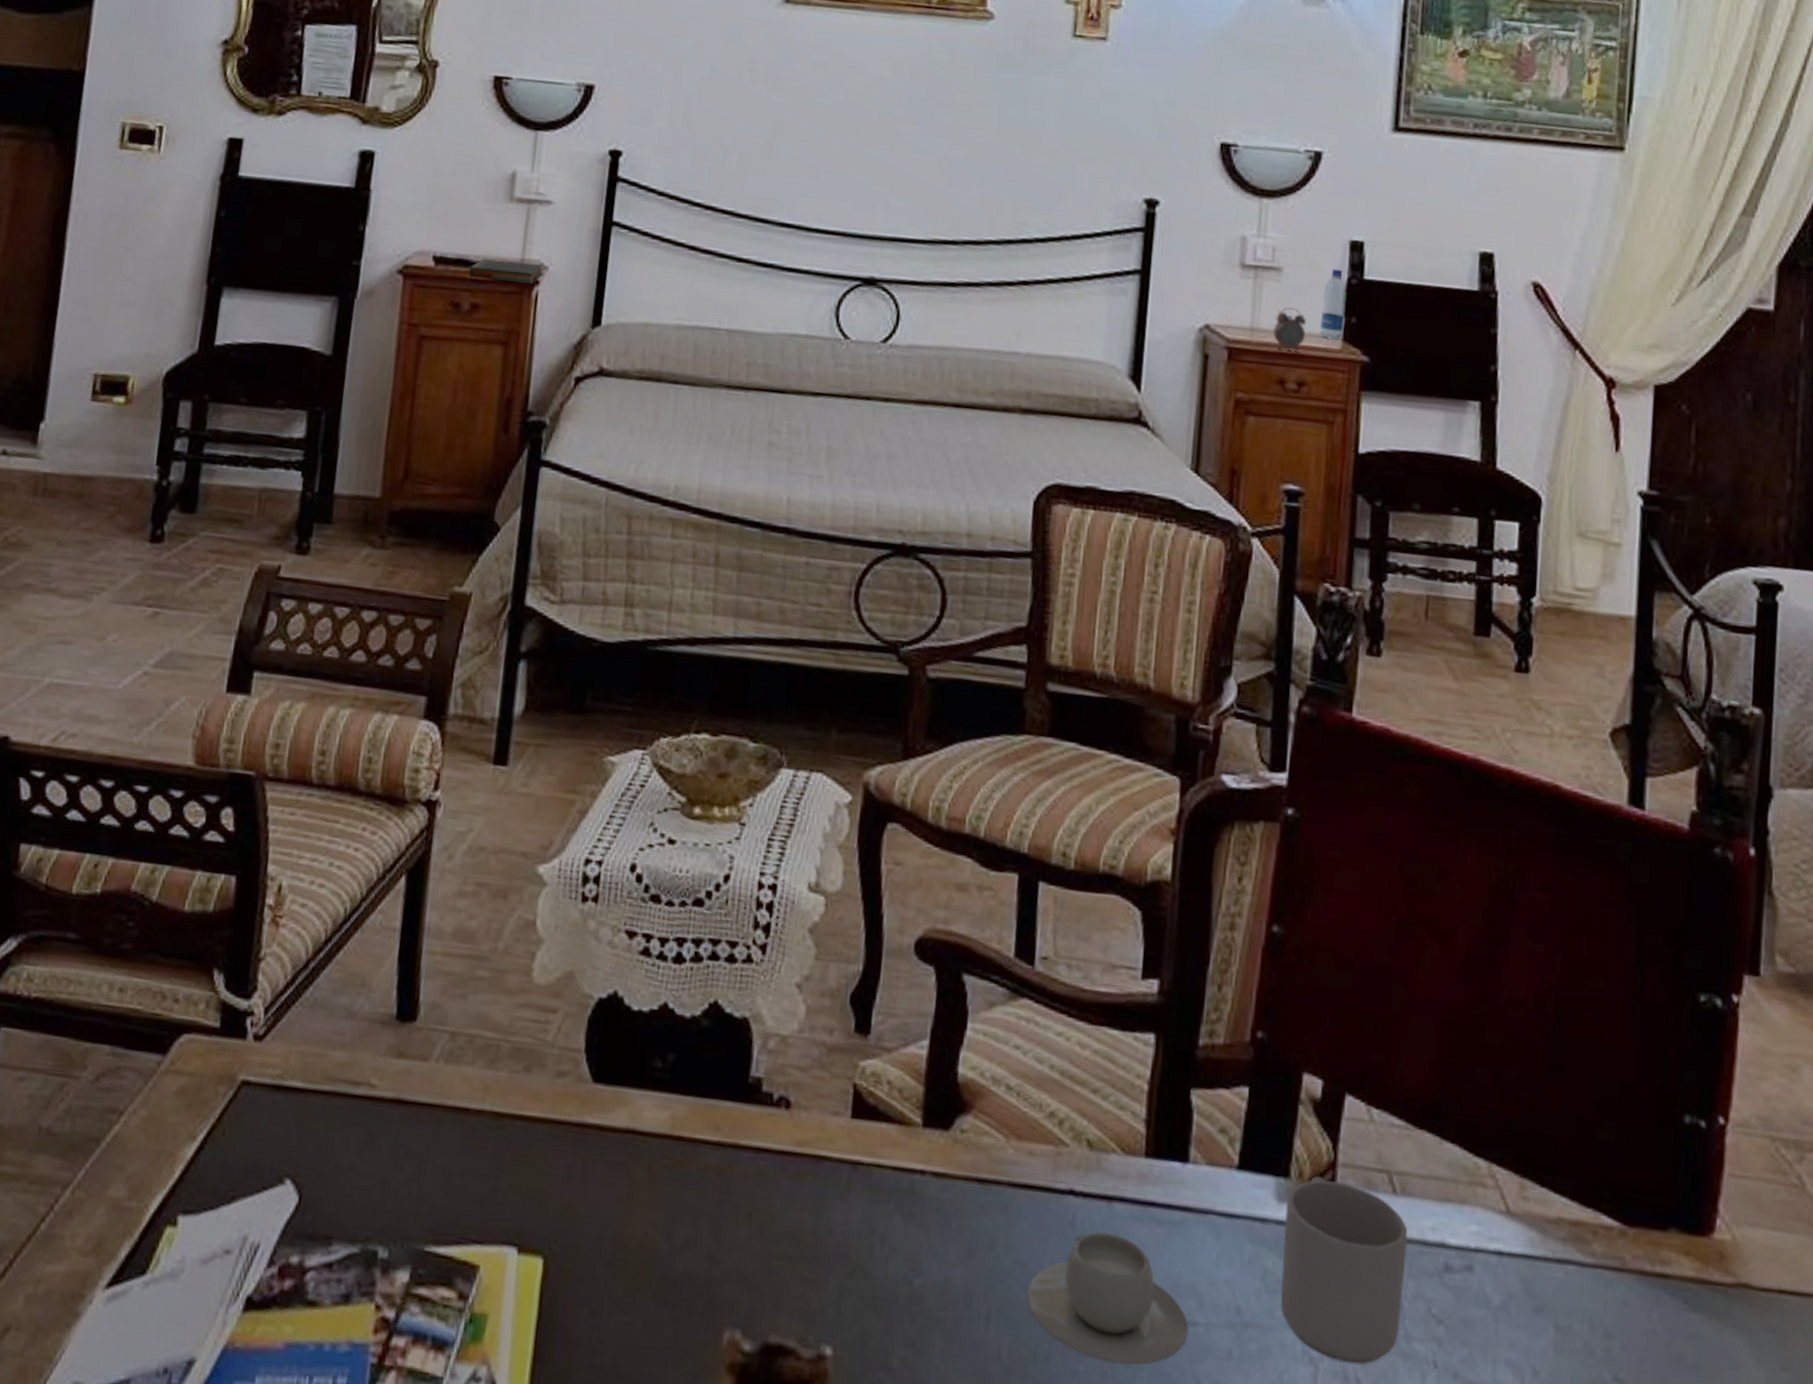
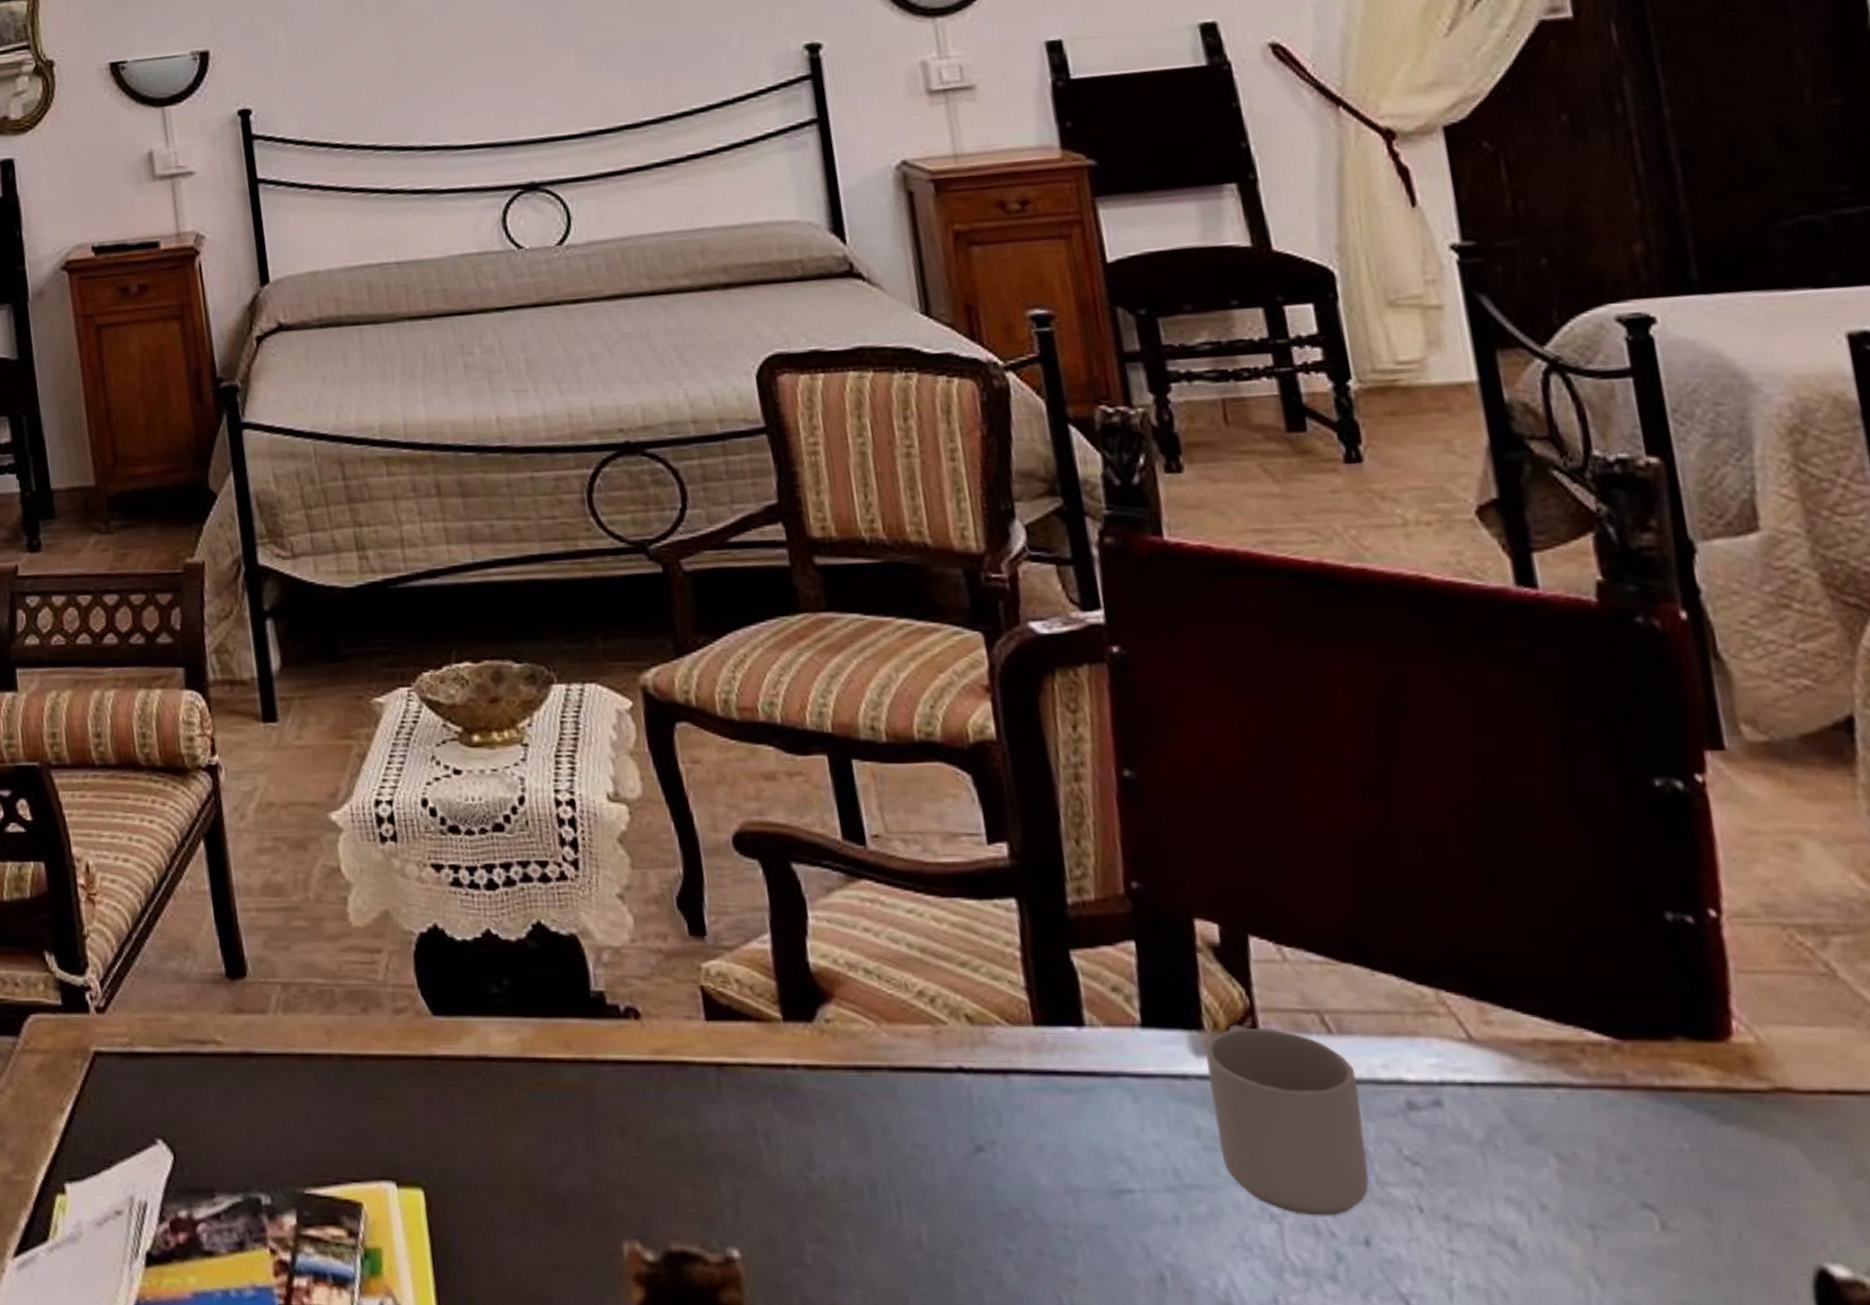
book: present [469,259,544,284] -> none [129,235,201,260]
teacup: present [1026,1231,1189,1365] -> none [934,1106,1125,1240]
alarm clock: present [1273,307,1306,352] -> none [979,125,1018,171]
bottle: present [1320,269,1347,341] -> none [1027,74,1059,152]

